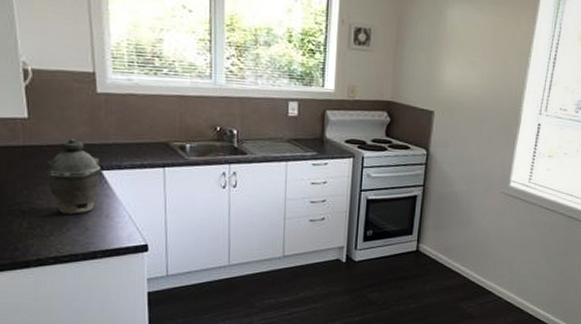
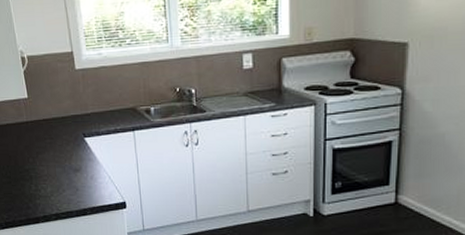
kettle: present [45,138,100,214] -> none [43,111,84,177]

